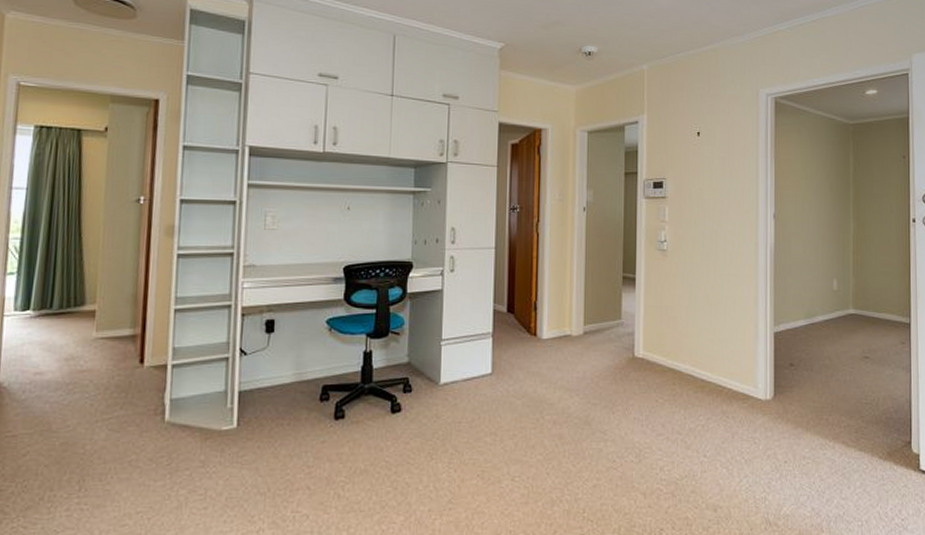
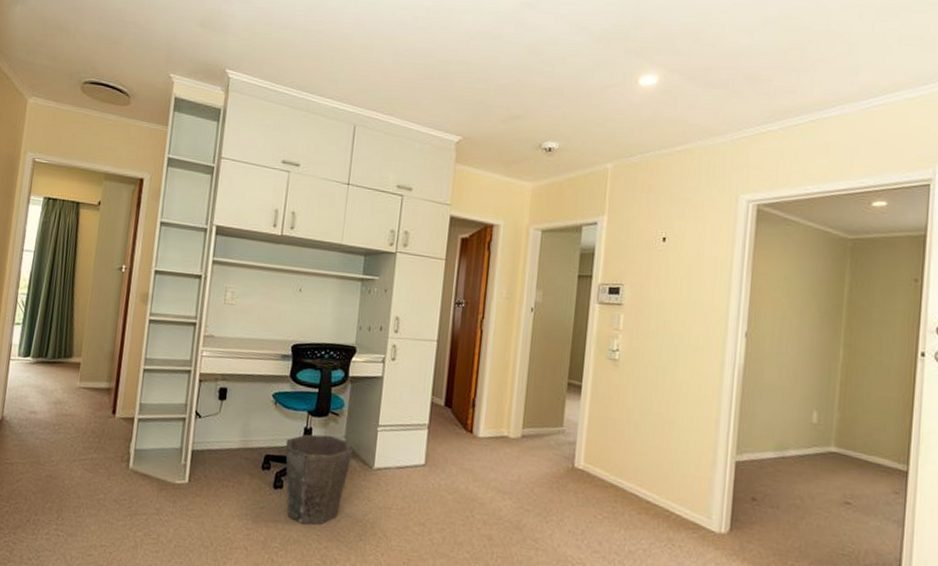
waste bin: none [344,356,417,452] -> present [285,434,353,525]

